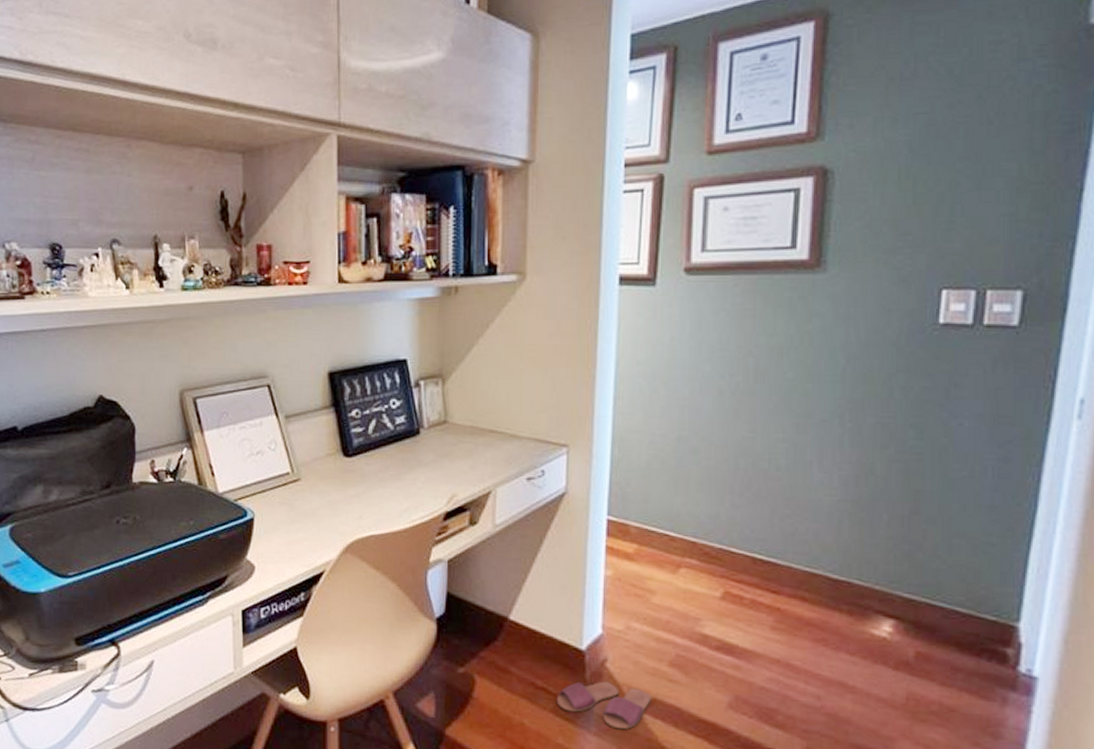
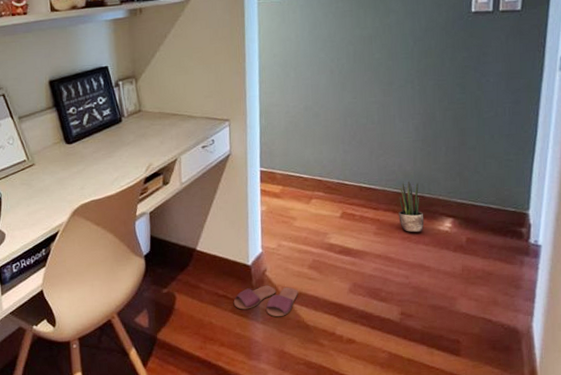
potted plant: none [810,557,850,635] -> present [398,181,424,233]

